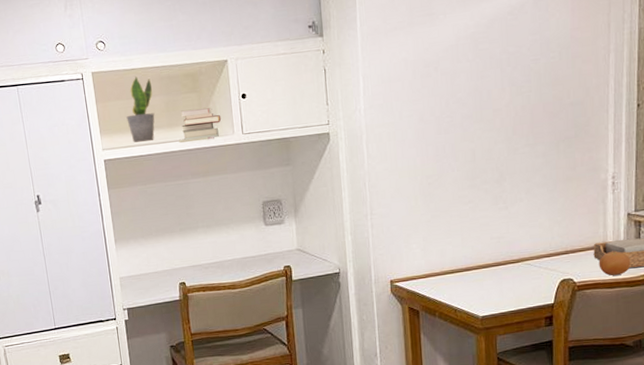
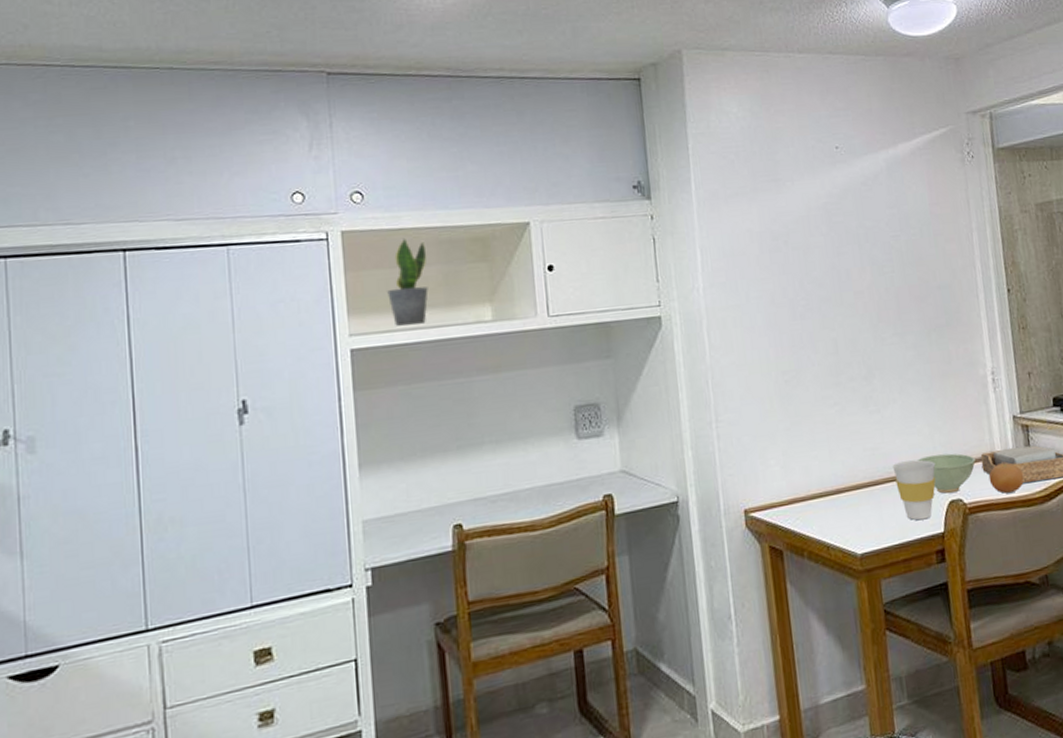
books: present [179,107,221,144] -> none [460,280,519,328]
cup: none [514,247,552,294] -> present [892,459,936,521]
bowl: none [536,242,588,274] -> present [917,453,976,494]

